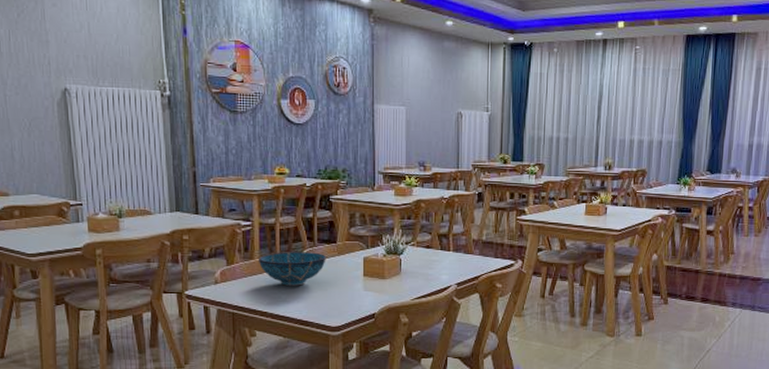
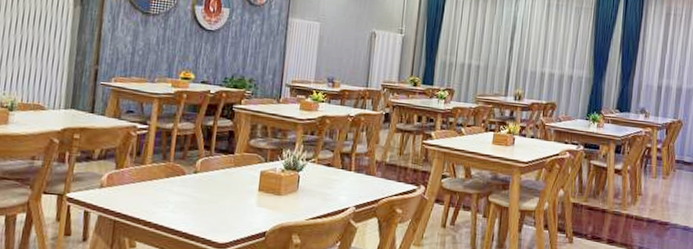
decorative bowl: present [258,252,326,286] -> none [149,159,222,196]

